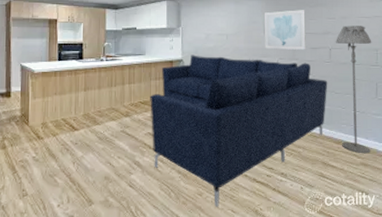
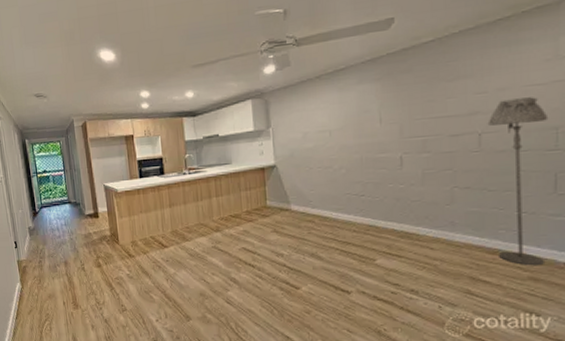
sofa: present [150,55,328,207] -> none [241,155,477,326]
wall art: present [265,10,306,50] -> none [380,86,442,143]

